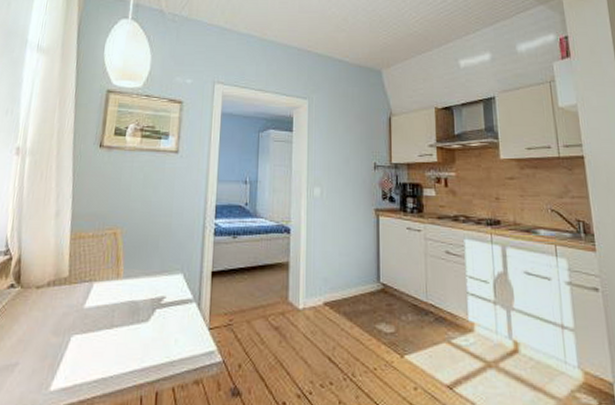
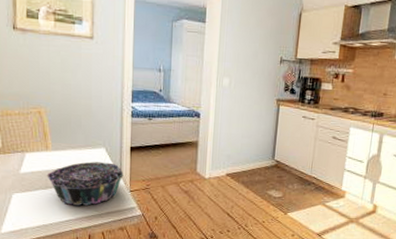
decorative bowl: none [114,291,203,351] -> present [47,161,124,206]

